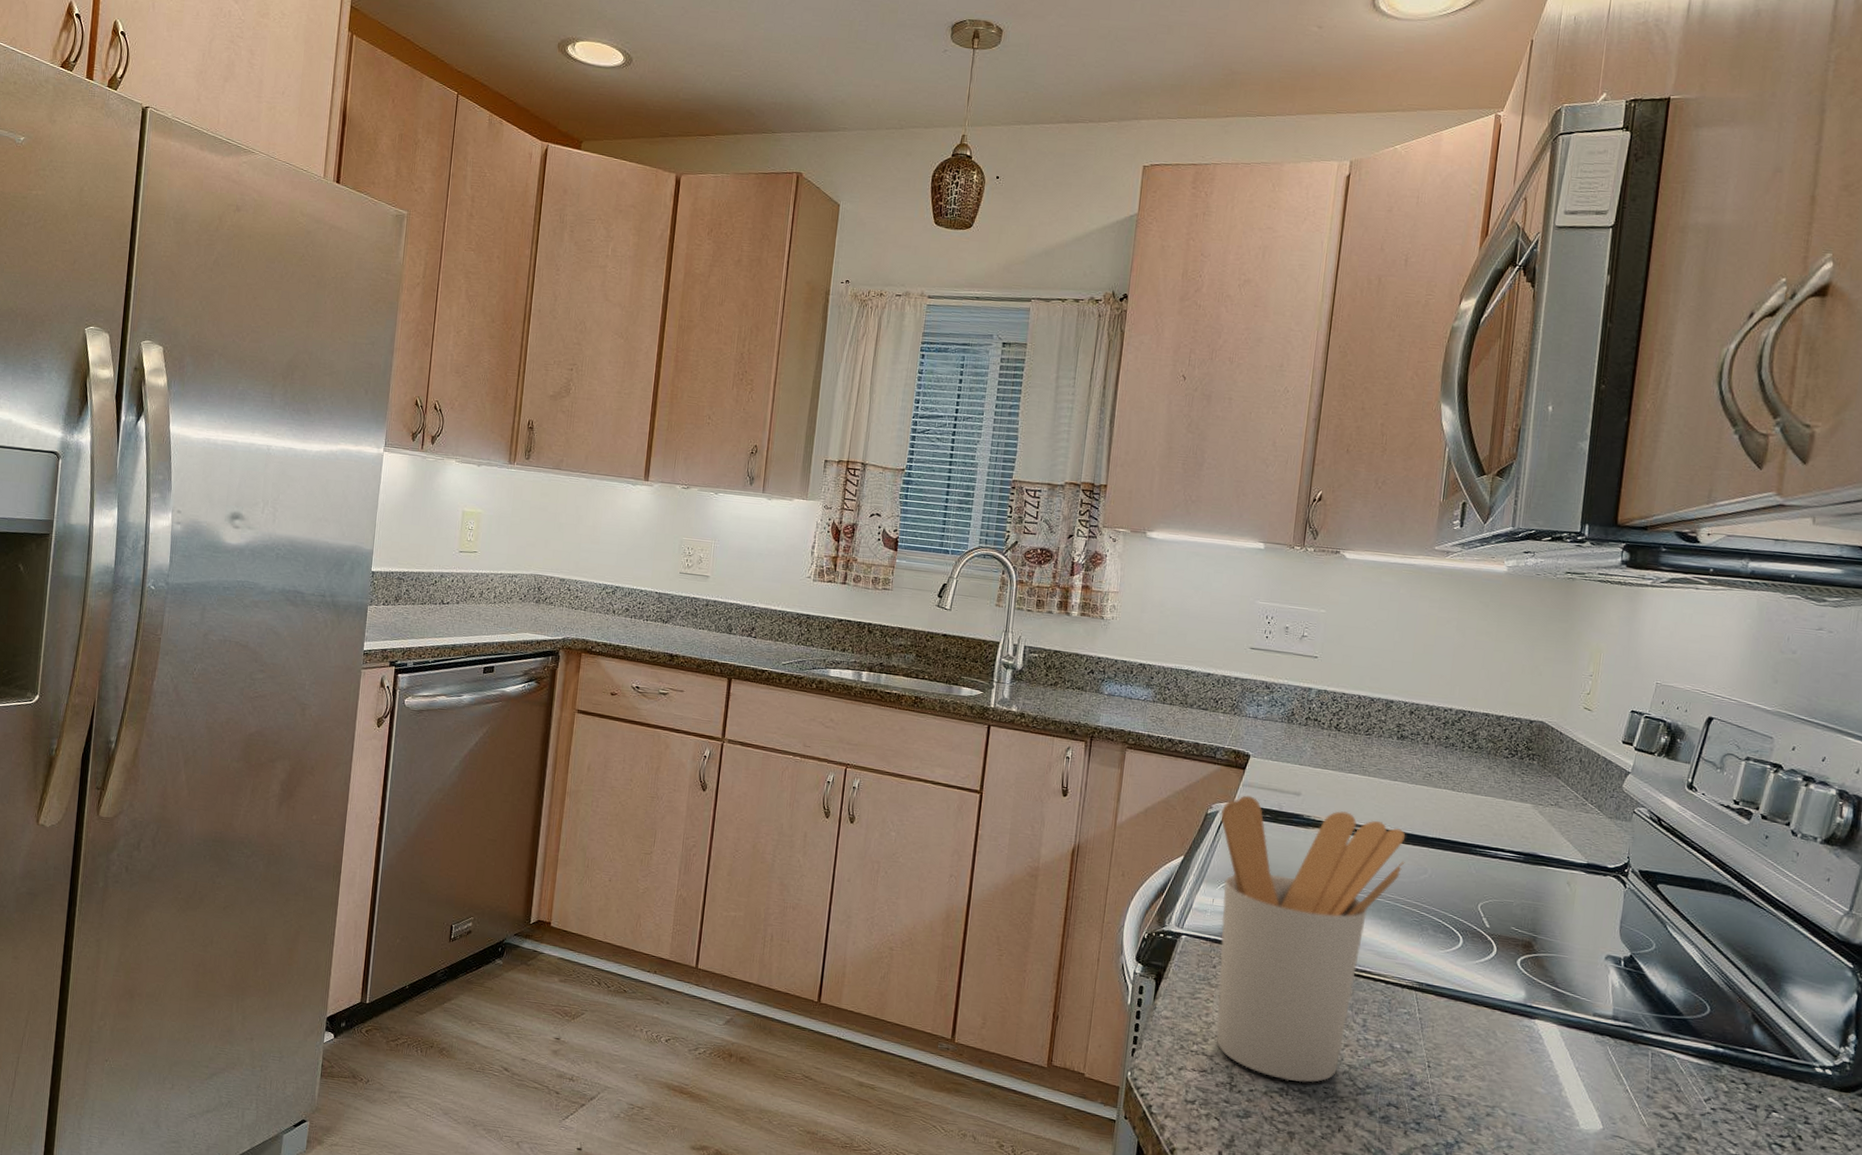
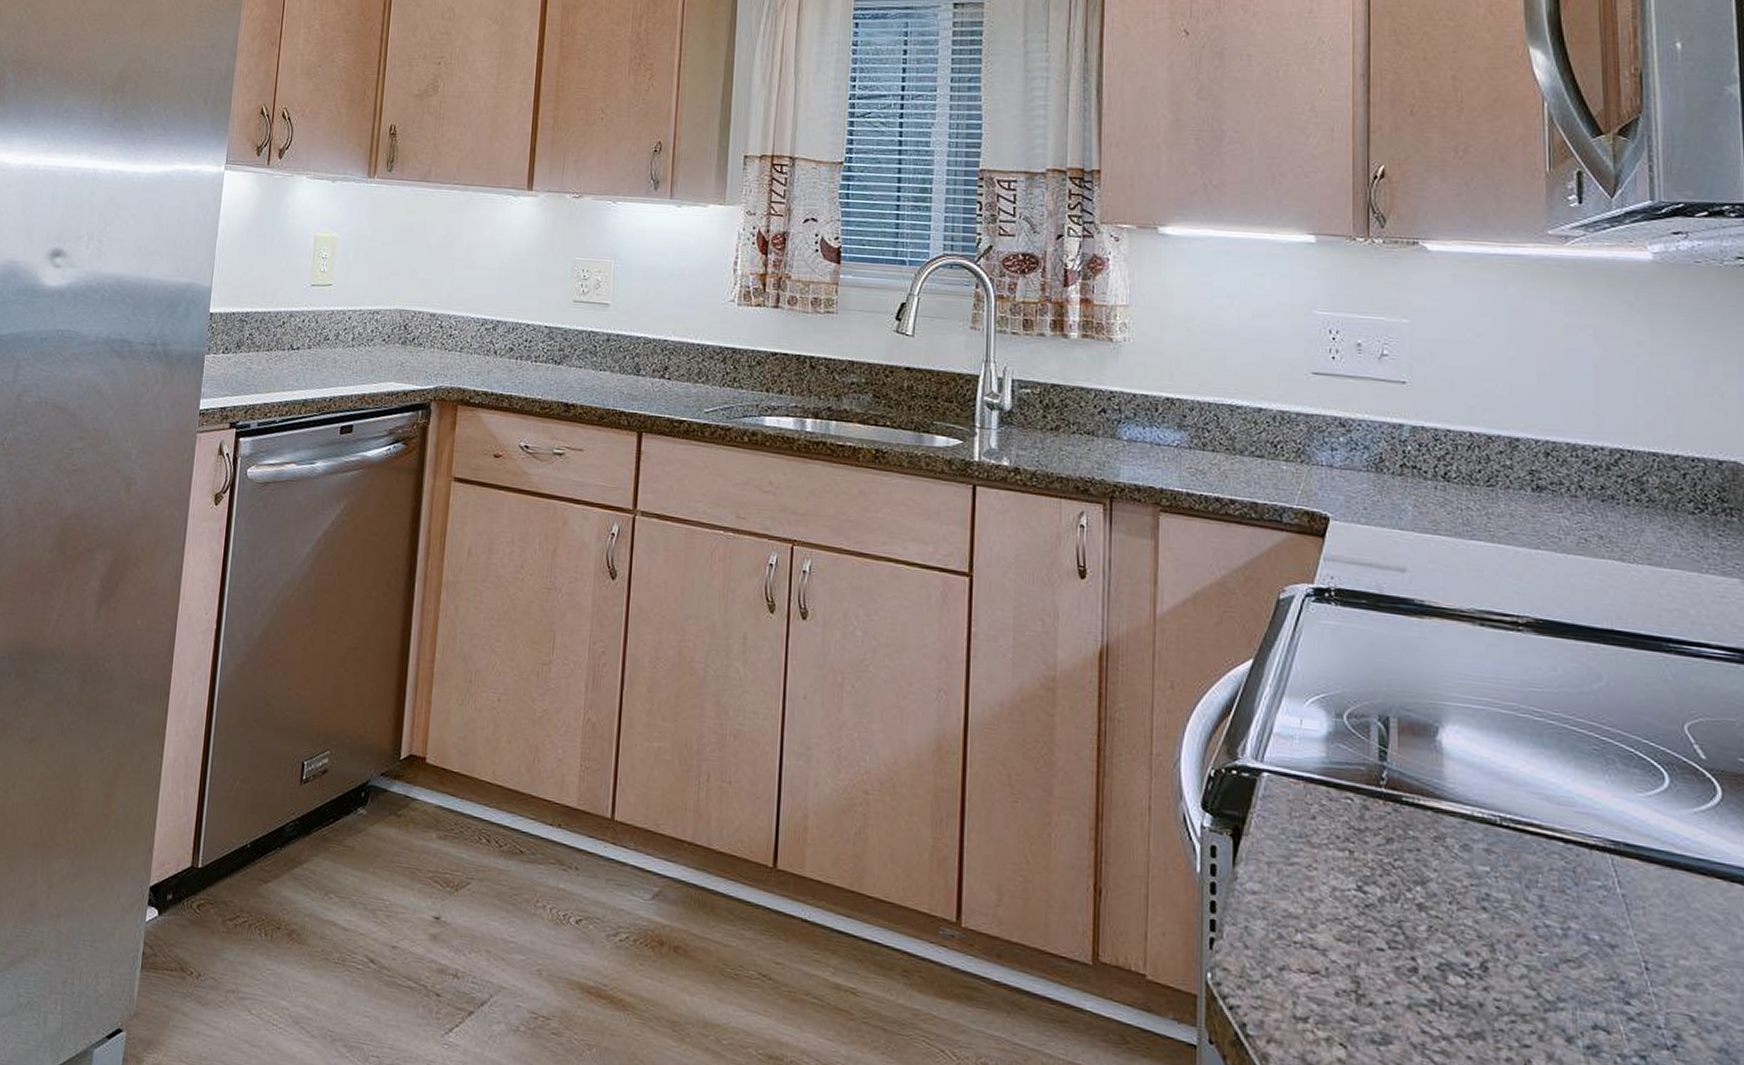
utensil holder: present [1216,795,1406,1083] -> none [1297,573,1568,992]

